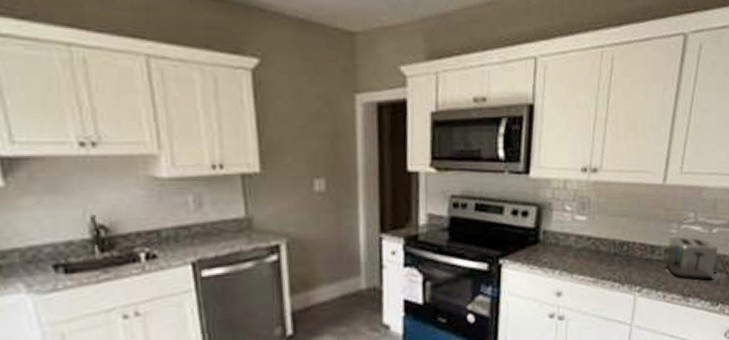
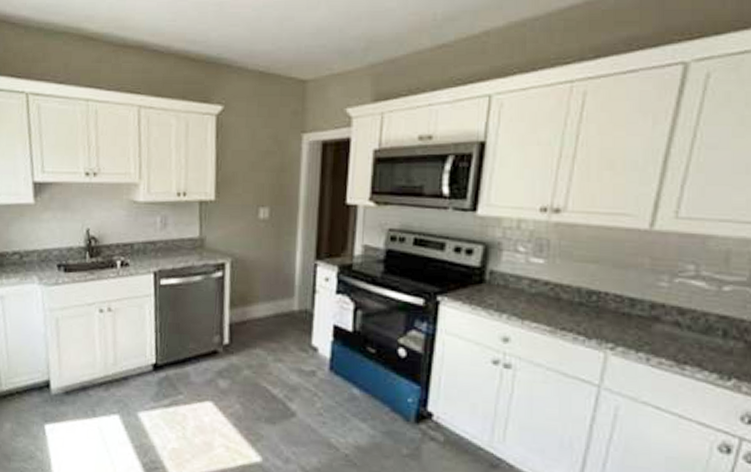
toaster: present [665,236,719,281] -> none [650,290,733,348]

